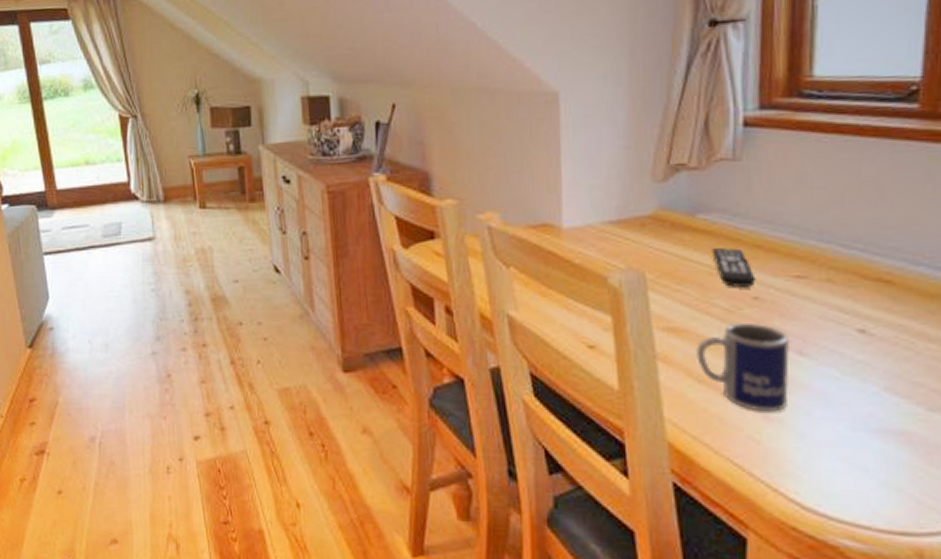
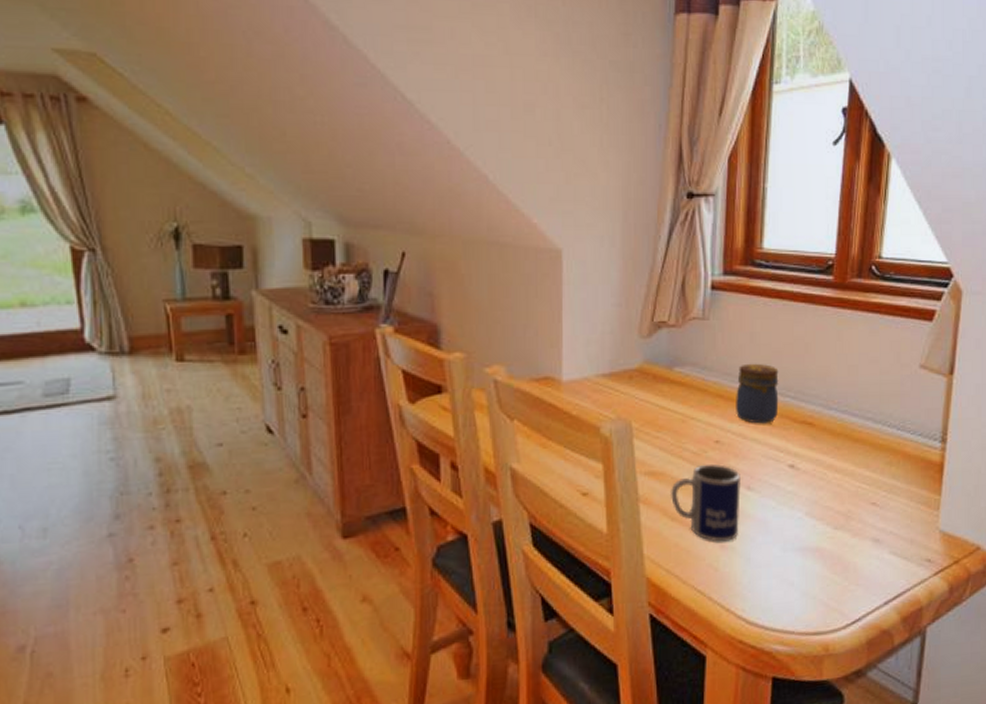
remote control: present [712,248,756,287] -> none [685,398,718,433]
jar: none [780,209,841,280] -> present [736,363,779,424]

